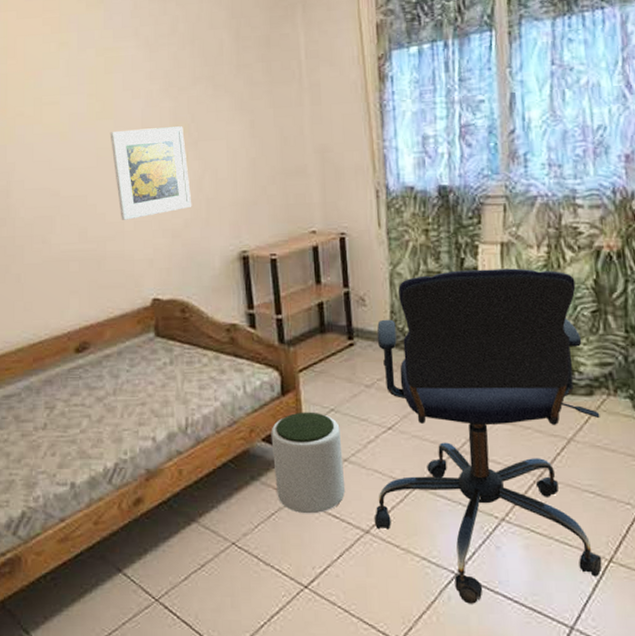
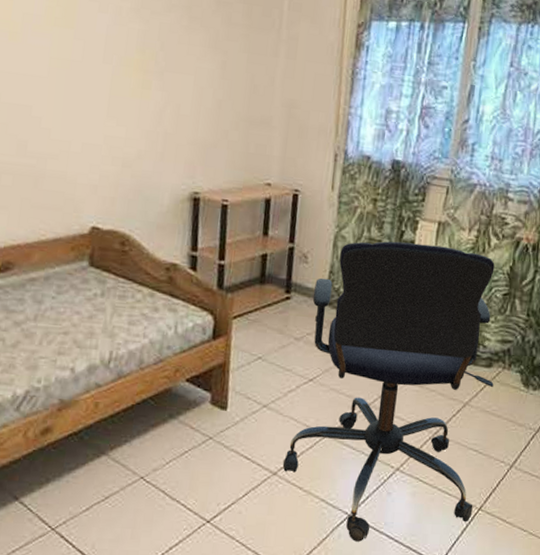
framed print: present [109,126,192,220] -> none [67,42,151,141]
plant pot: present [271,412,346,514] -> none [193,357,265,454]

